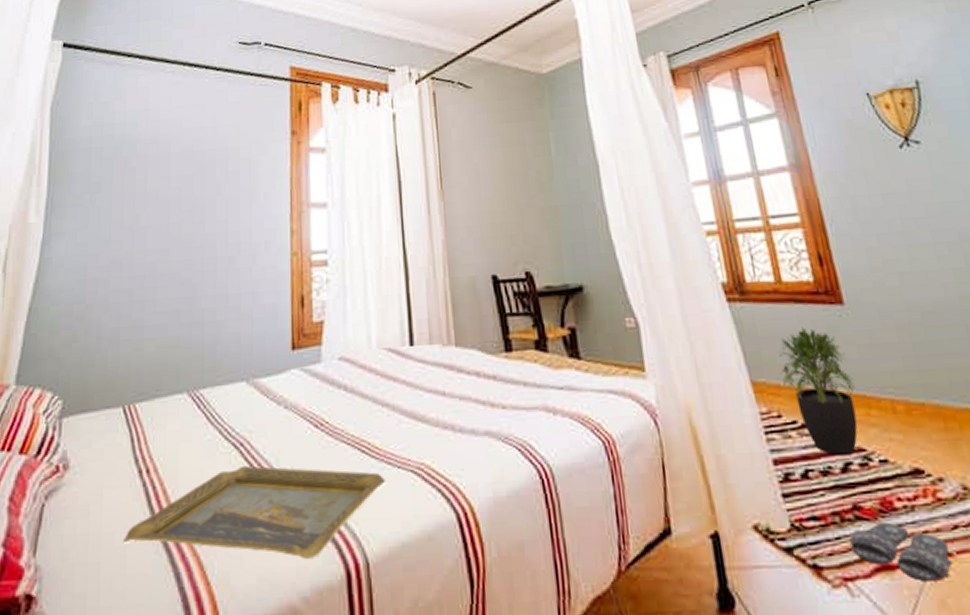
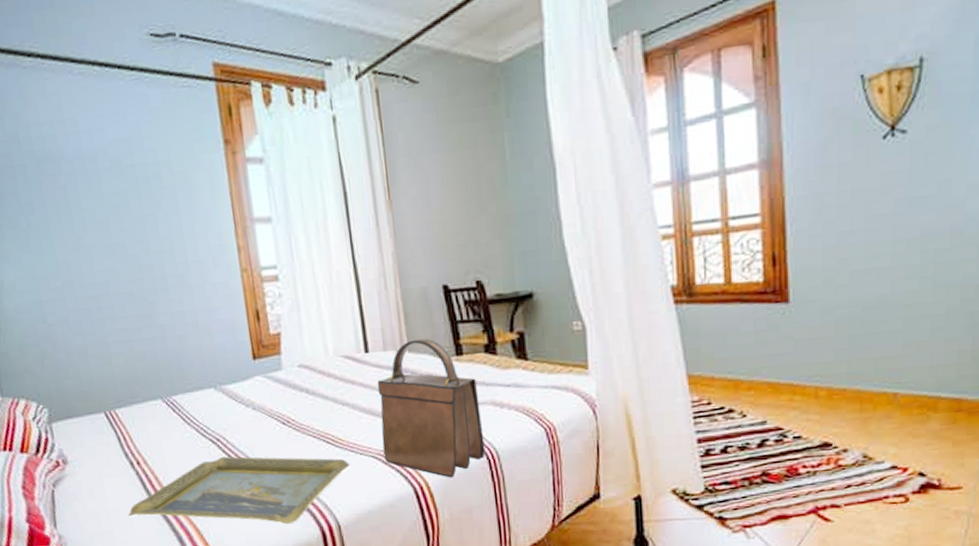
handbag: none [420,332,538,502] -> present [377,338,486,478]
potted plant: present [778,327,858,455] -> none [716,325,787,434]
slippers: present [849,521,955,582] -> none [754,484,841,526]

